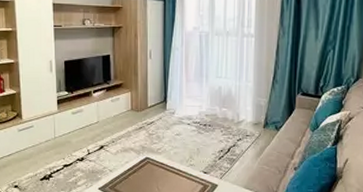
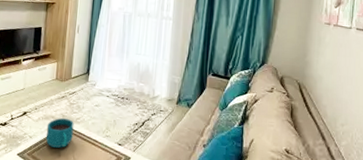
cup: none [126,149,155,180] -> present [45,117,74,148]

